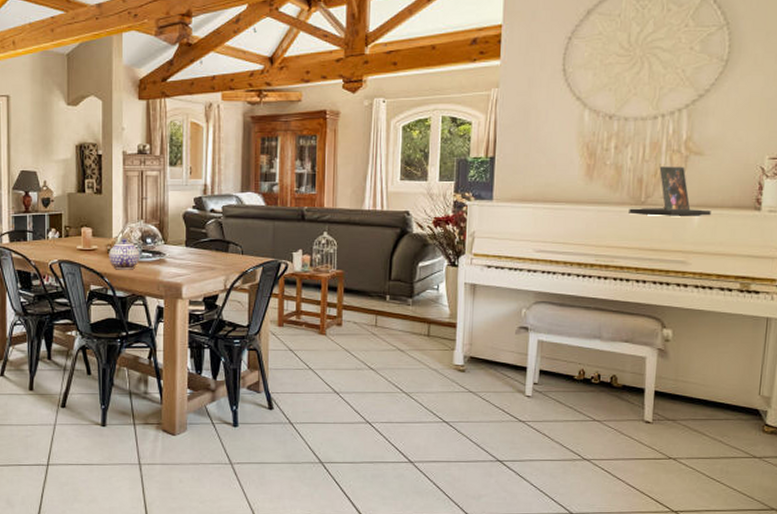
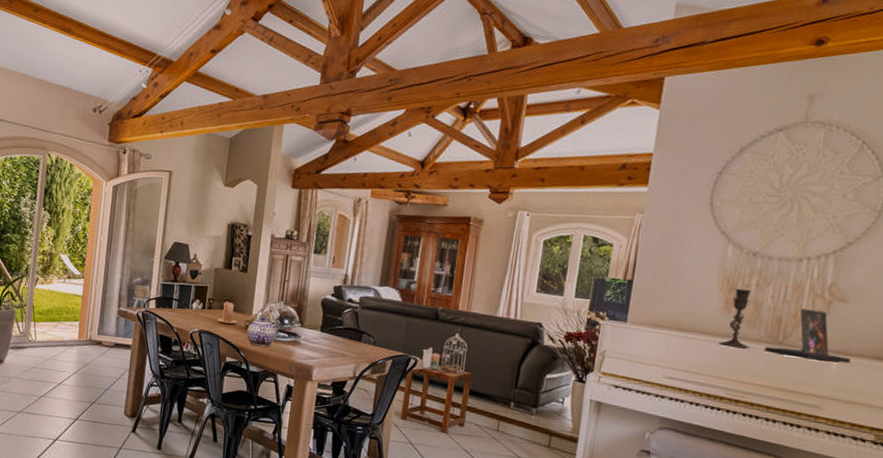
candlestick: none [584,153,615,213] -> present [718,288,751,349]

